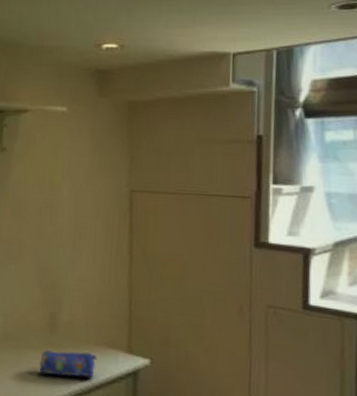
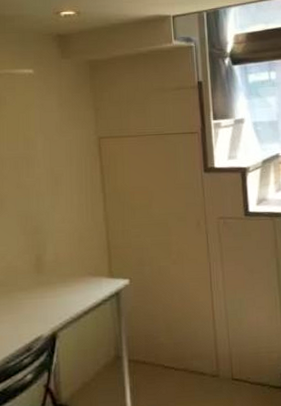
pencil case: present [39,350,97,378] -> none [30,283,83,312]

